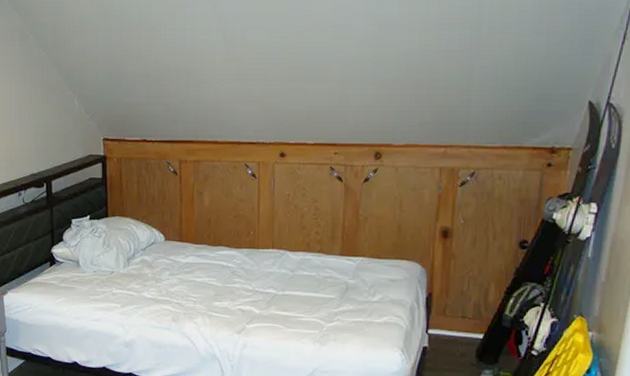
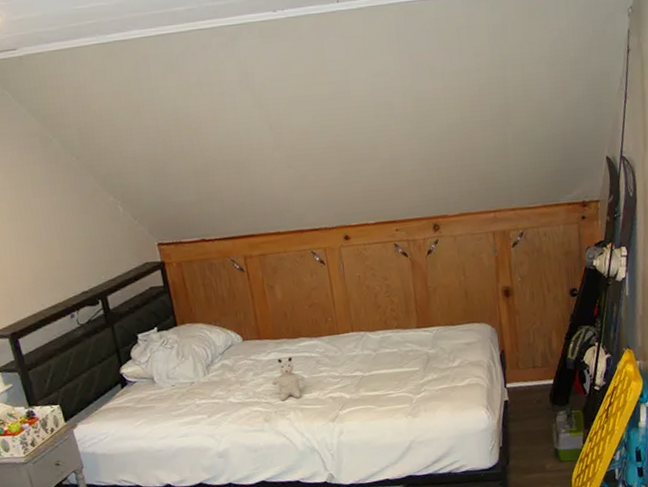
stuffed animal: none [185,262,218,305] -> present [271,356,305,401]

